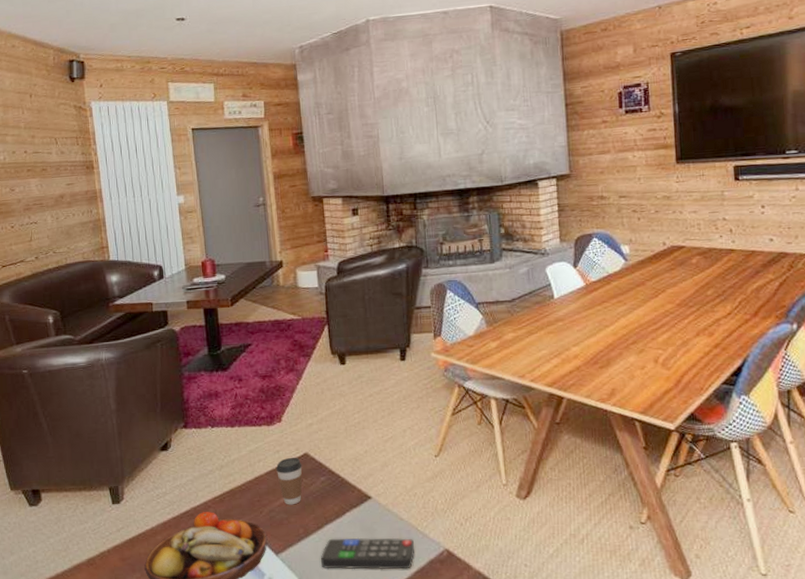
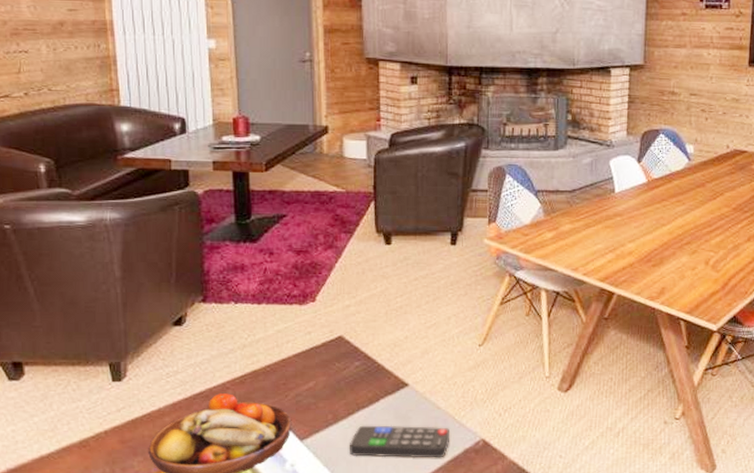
coffee cup: present [276,457,303,505] -> none [306,339,336,390]

